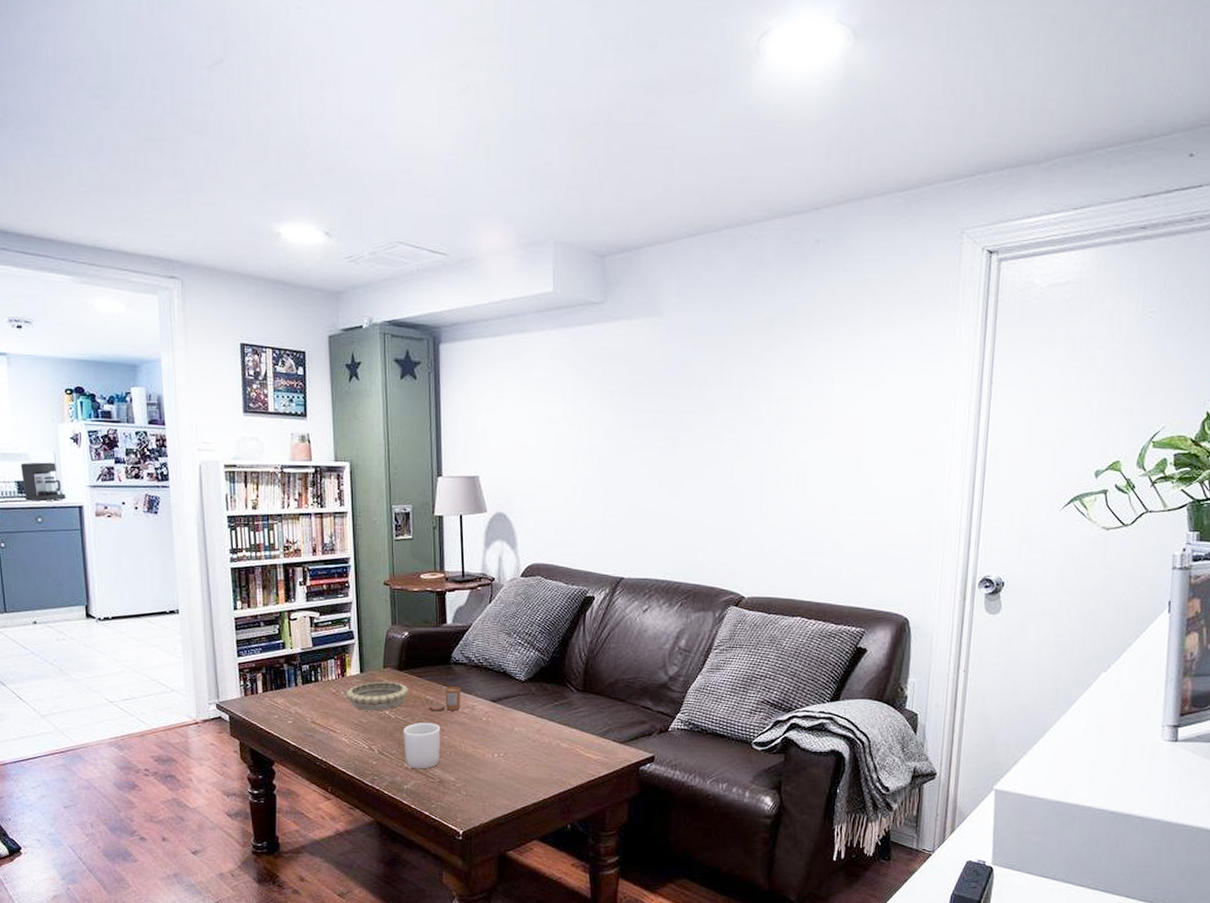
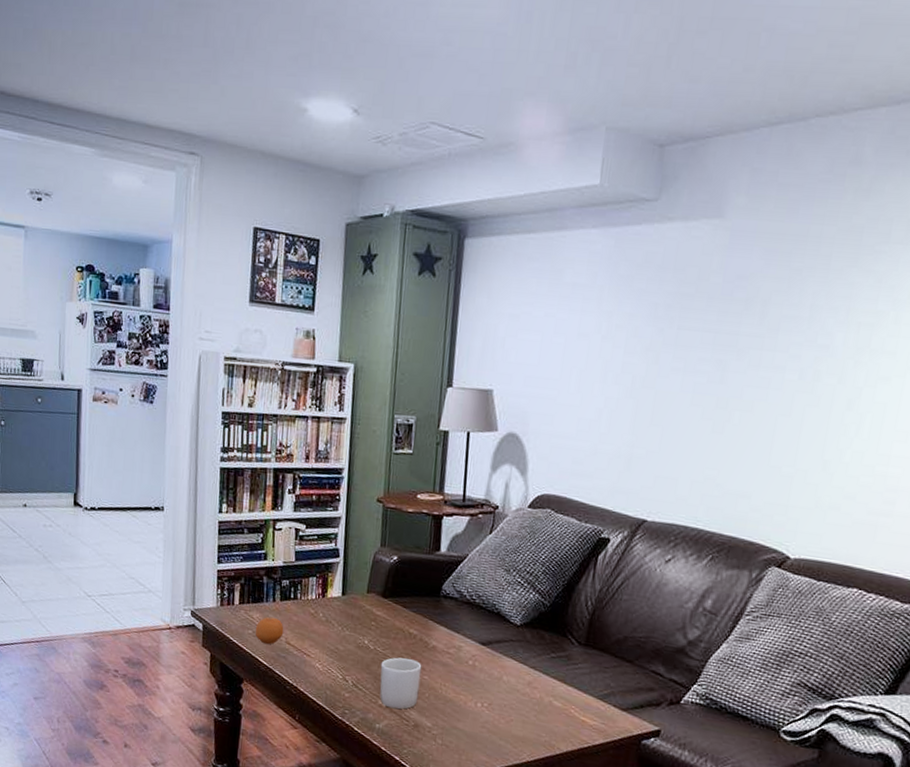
coffee maker: present [20,462,66,502] -> none [26,340,67,382]
fruit: none [281,700,309,727] -> present [255,616,284,645]
decorative bowl: present [346,681,408,711] -> none [325,606,391,640]
candle: present [429,686,461,711] -> none [411,621,449,650]

